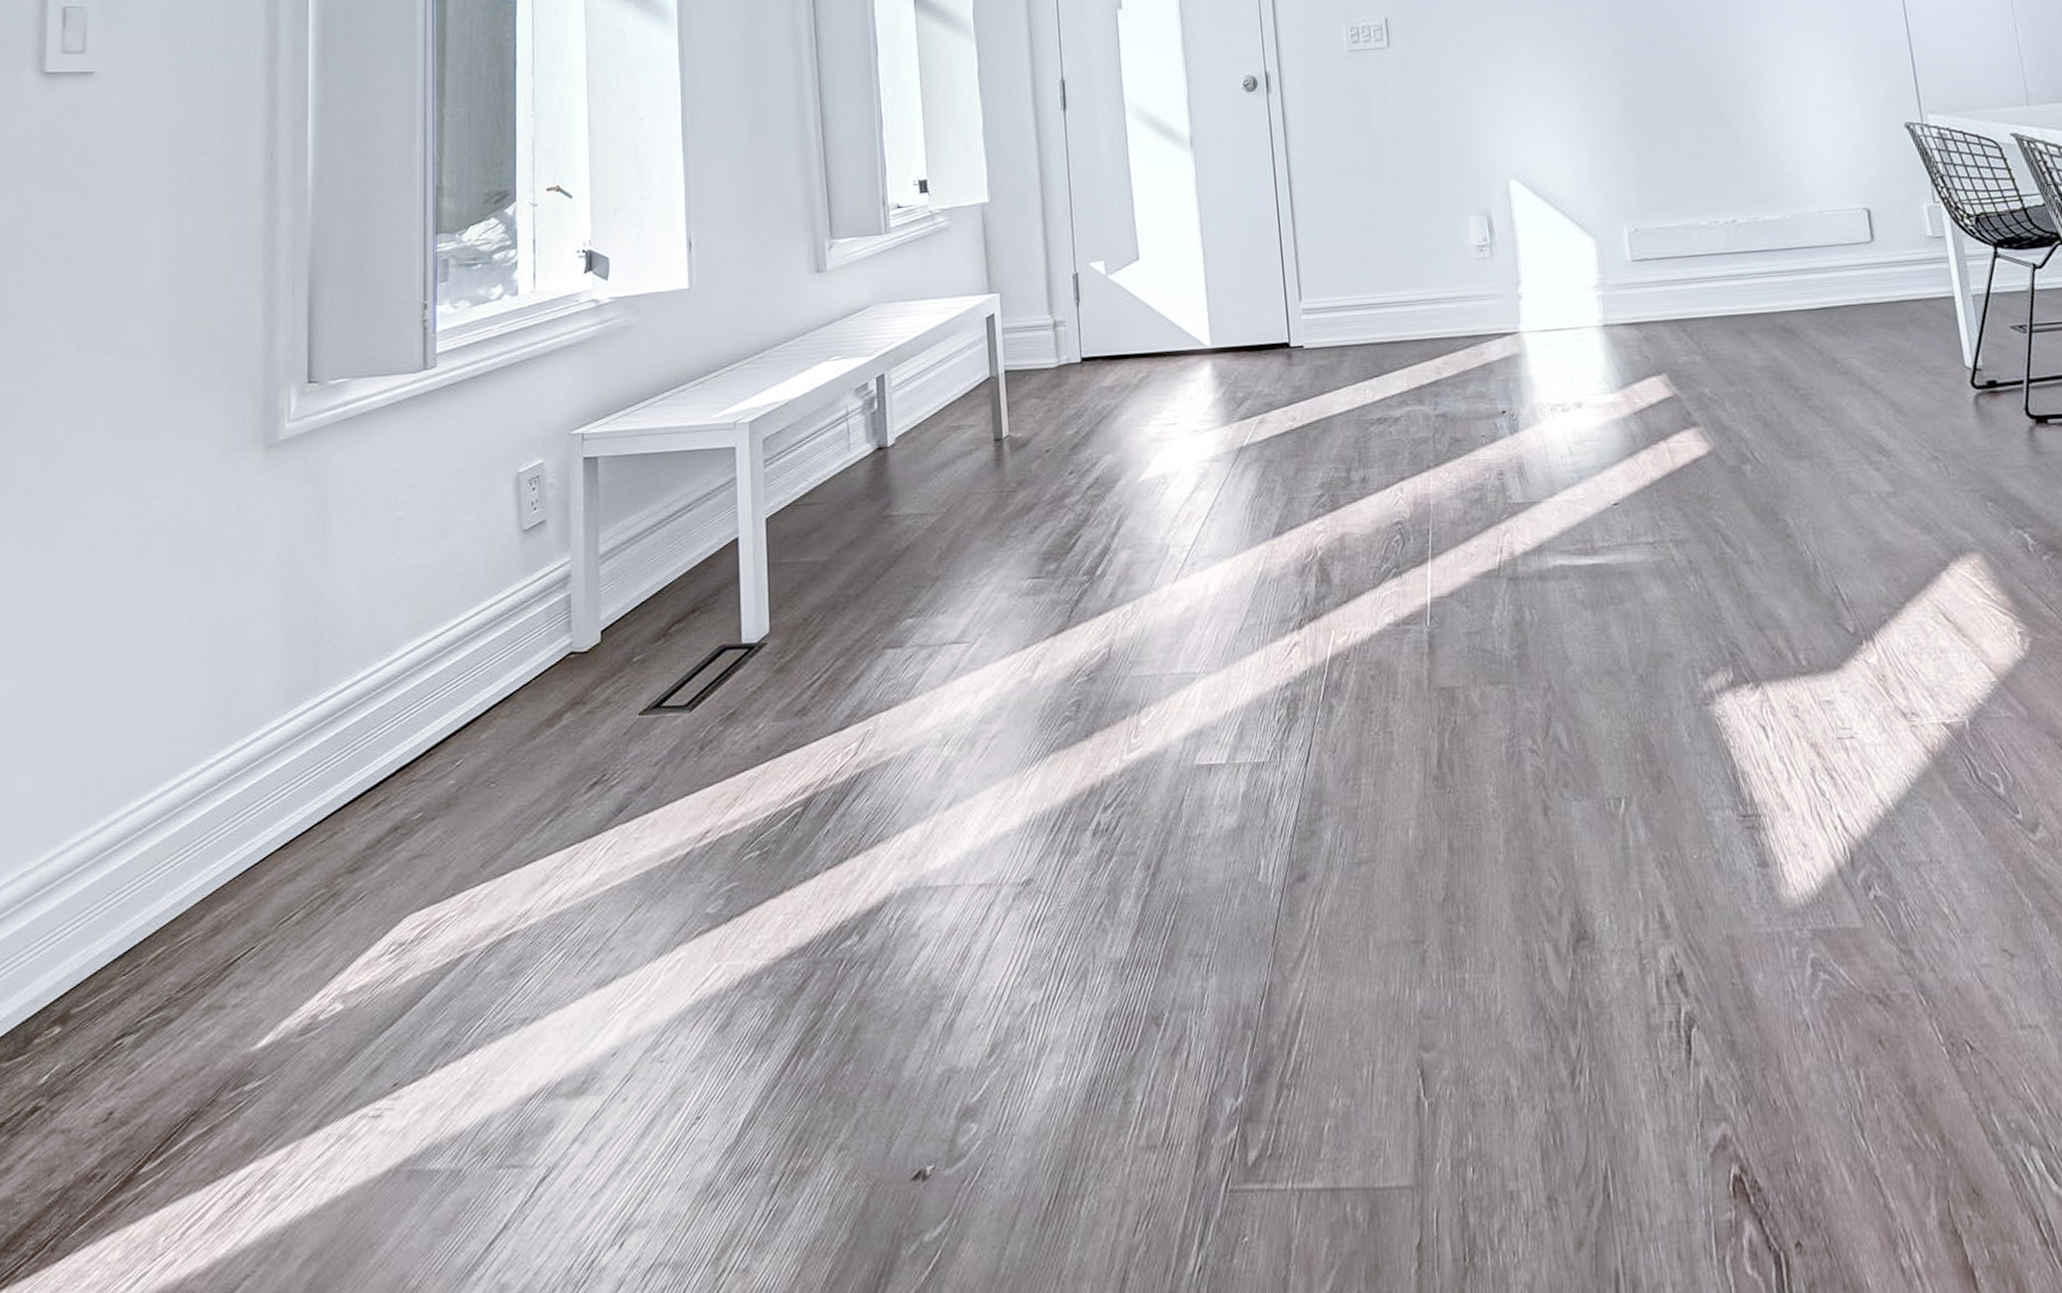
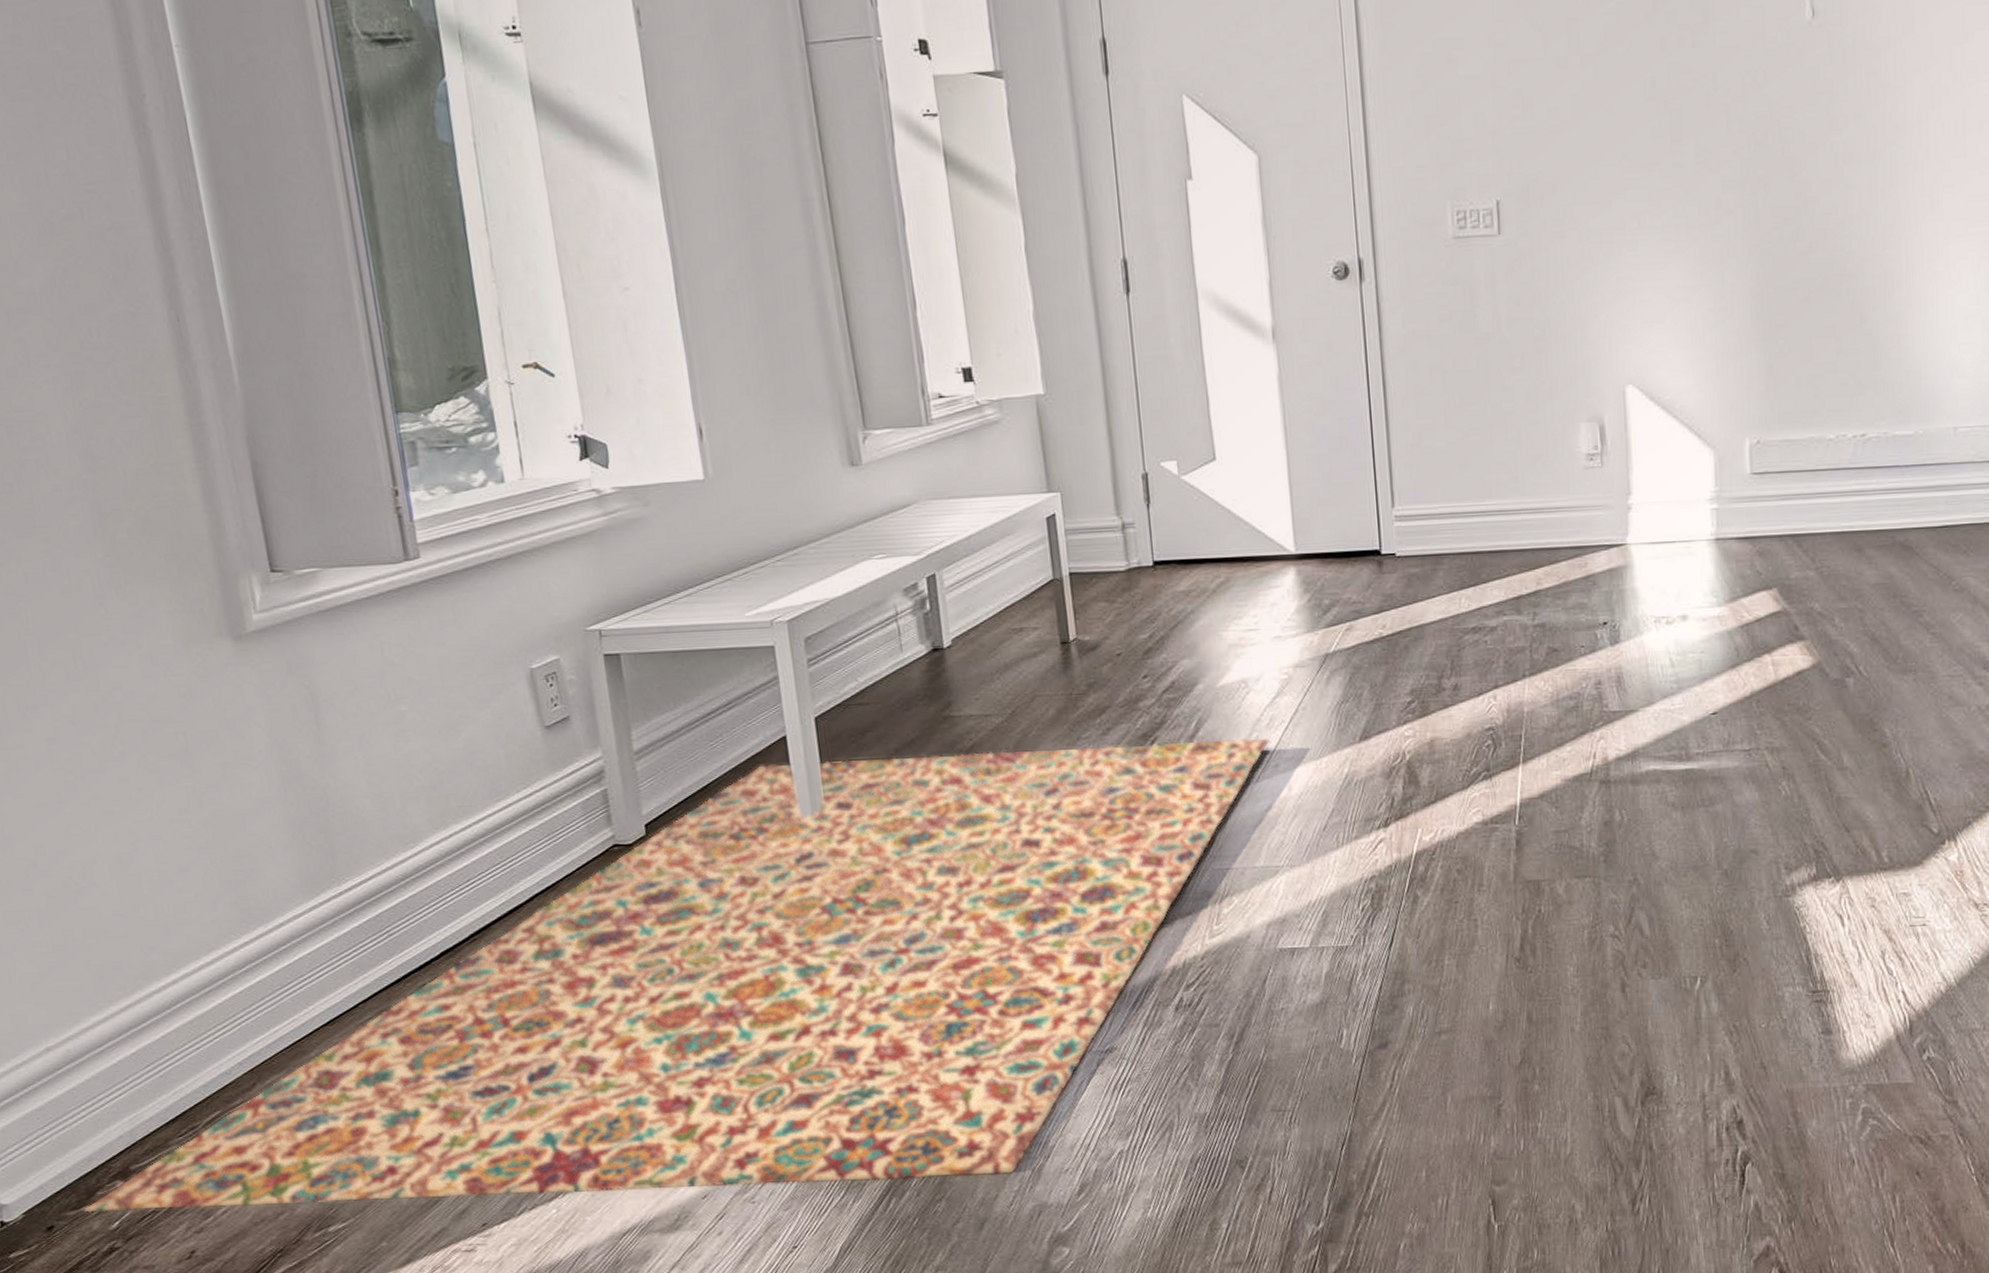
rug: none [18,535,1186,1064] -> present [83,738,1269,1213]

